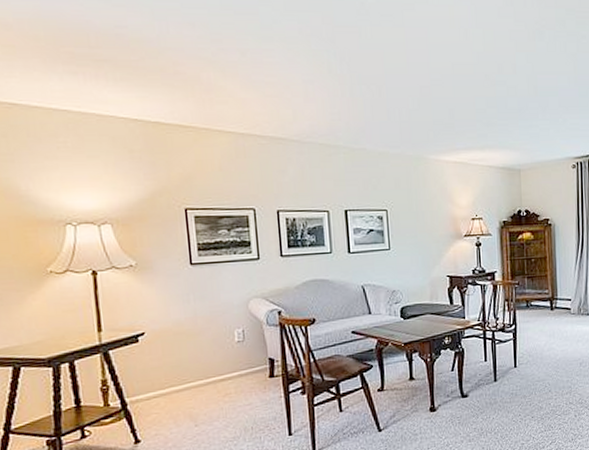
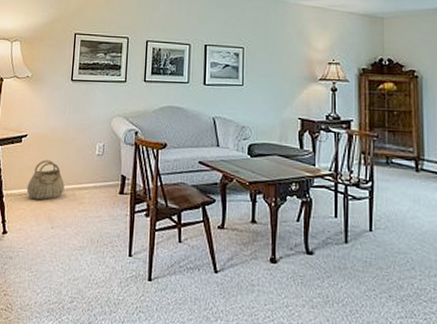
basket: none [155,356,204,401] -> present [26,160,65,200]

